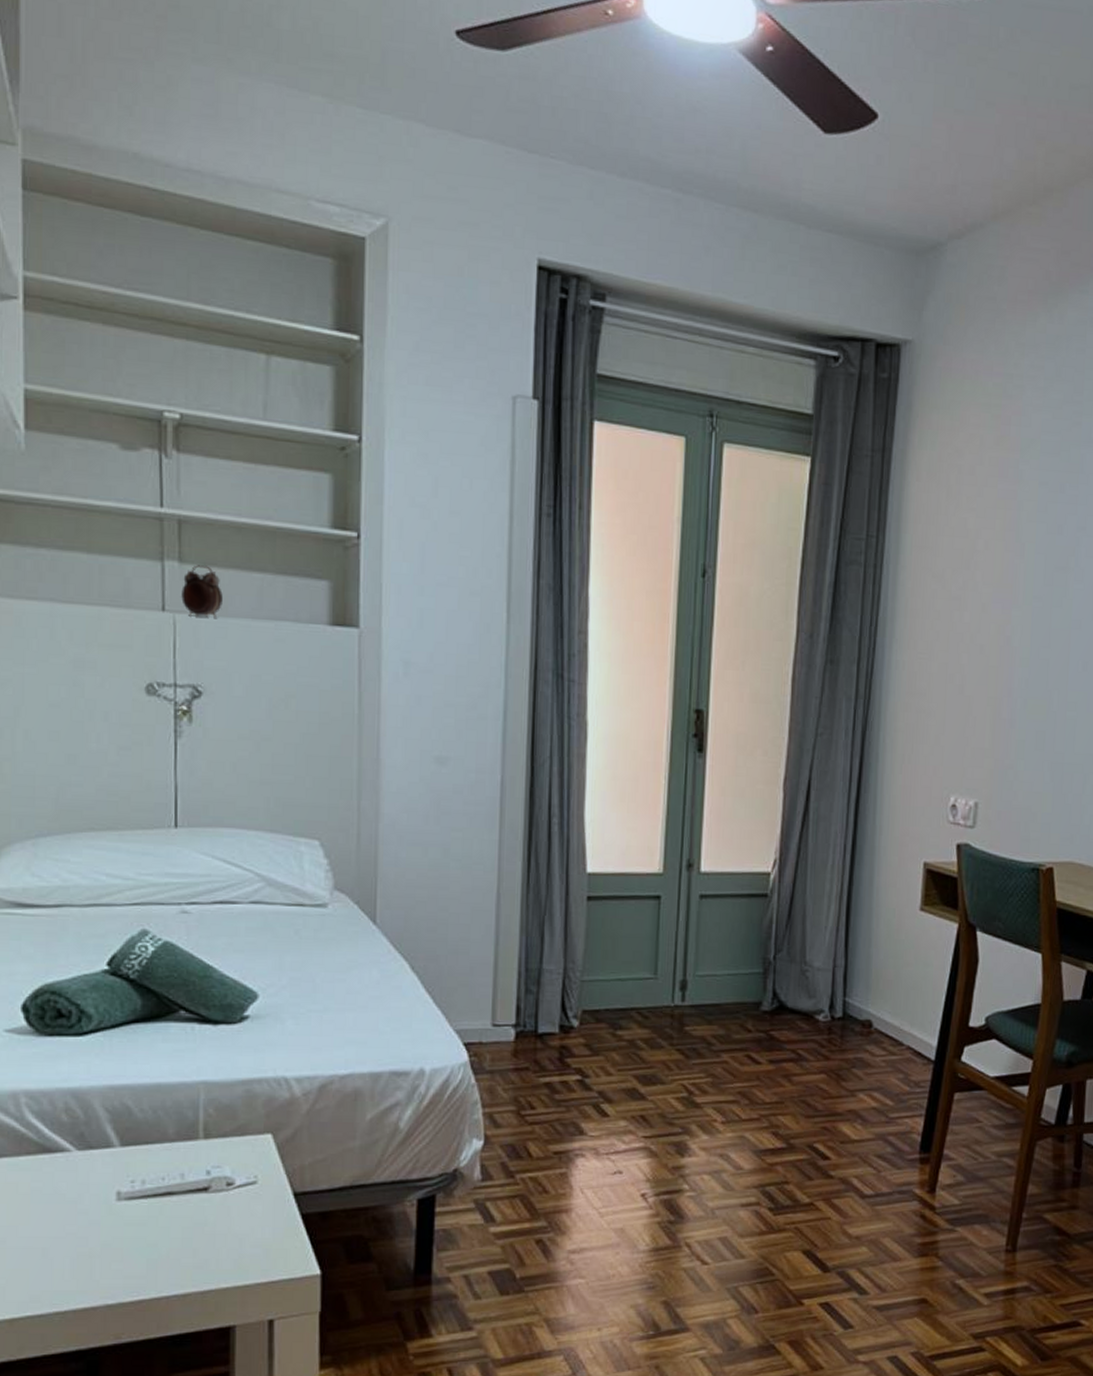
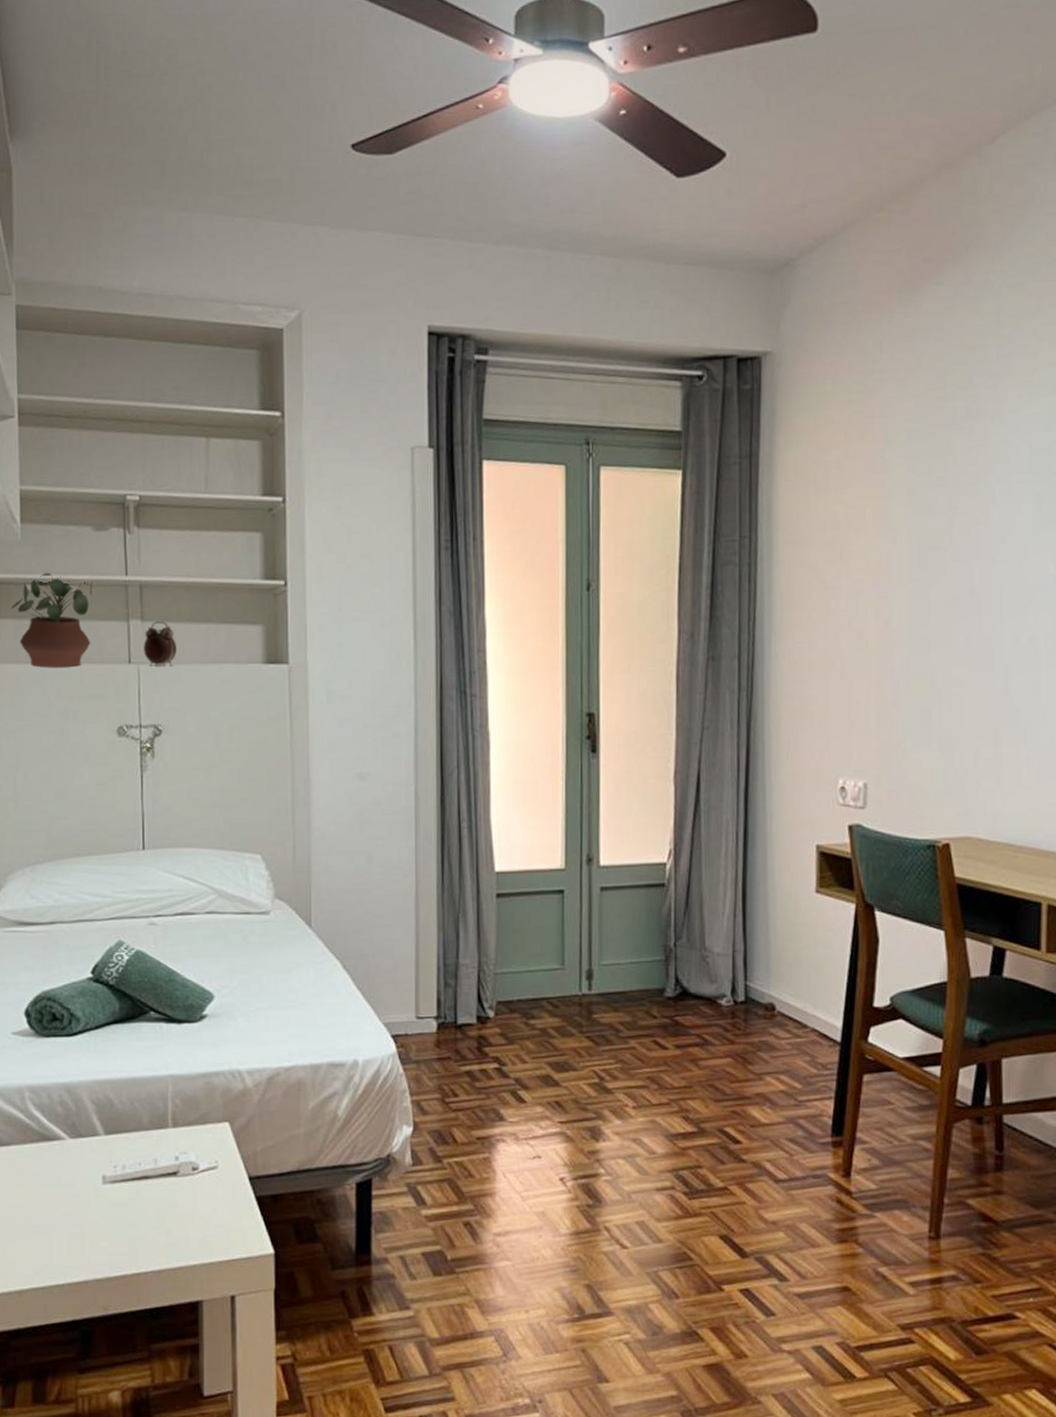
potted plant: none [10,492,117,610] -> present [10,572,92,668]

